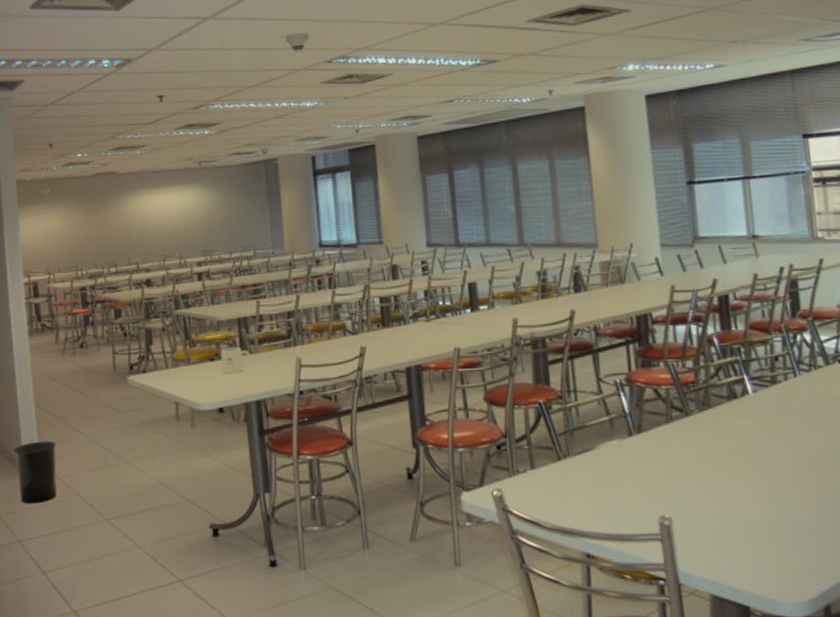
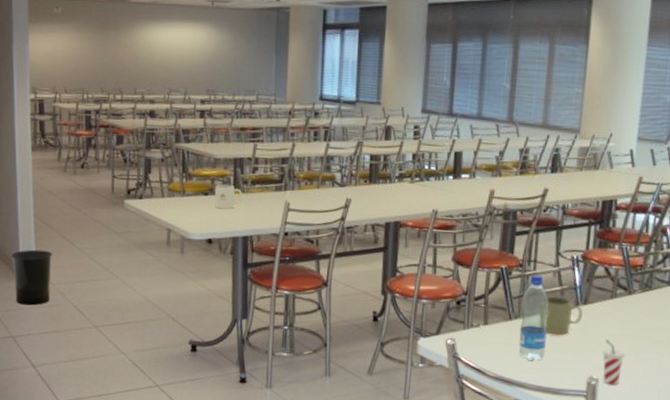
bottle: none [568,406,605,506] -> present [518,275,549,362]
mug: none [596,426,639,471] -> present [544,295,583,335]
beverage cup: none [669,470,696,523] -> present [602,339,625,386]

